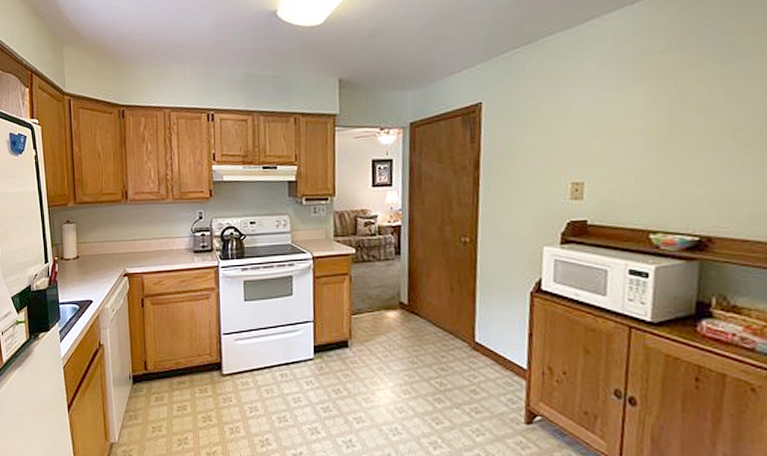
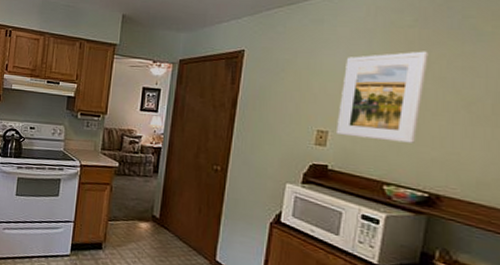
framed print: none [592,78,687,185] -> present [335,51,428,143]

